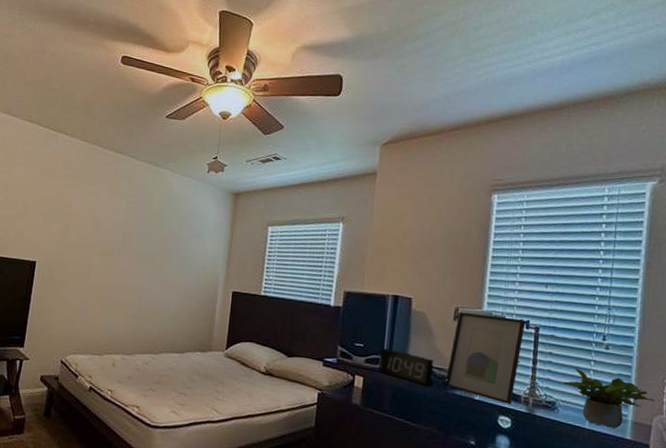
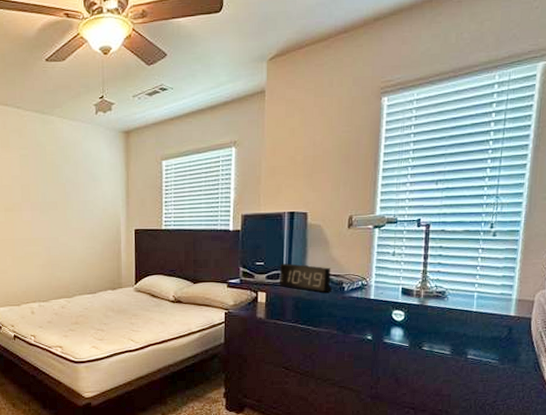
picture frame: present [445,312,527,405] -> none [342,218,418,299]
potted plant: present [562,367,655,429] -> none [452,257,539,308]

